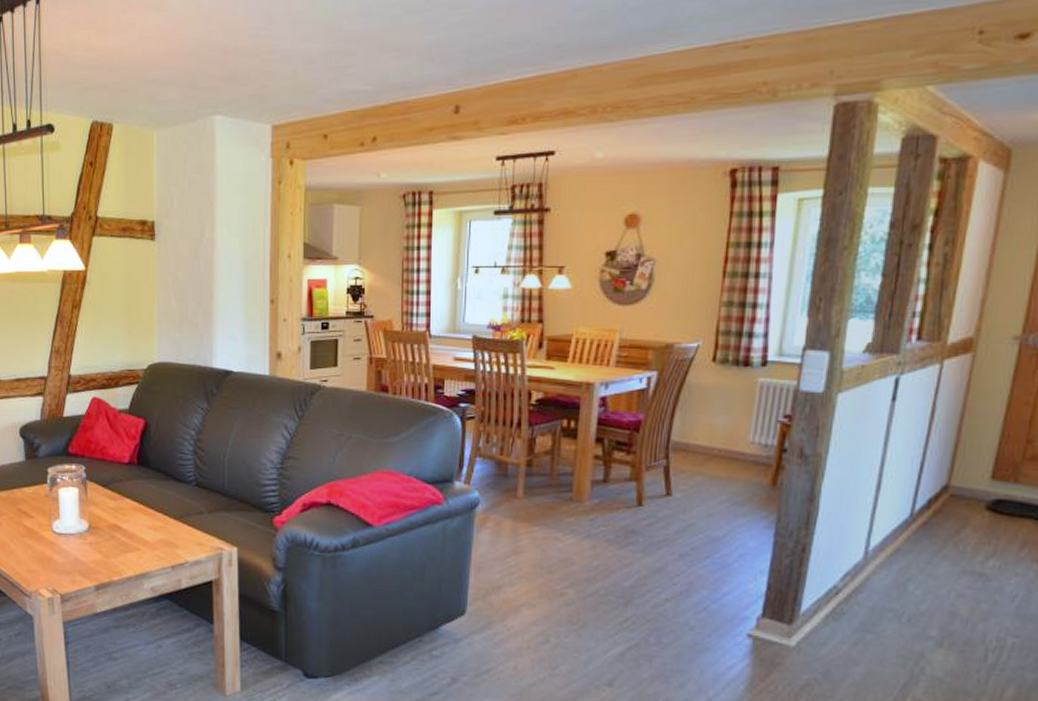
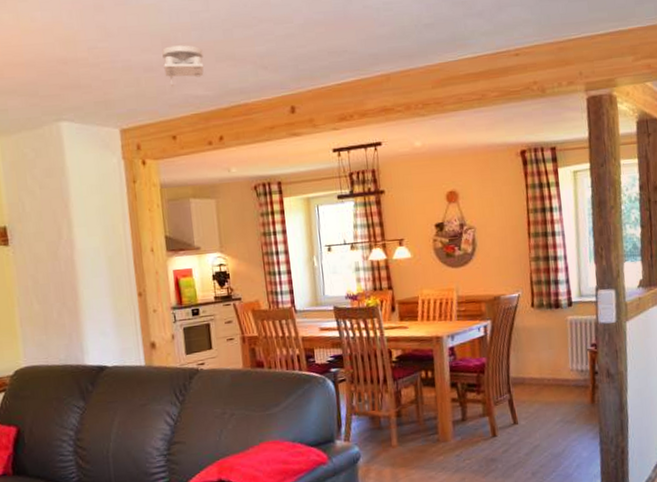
smoke detector: none [324,33,366,81] -> present [162,45,204,87]

